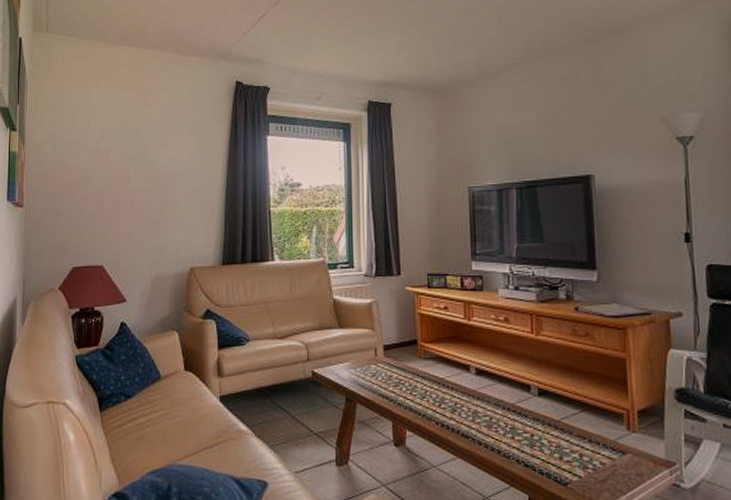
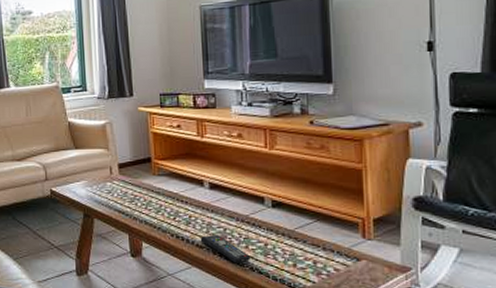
remote control: none [465,424,518,455] -> present [200,235,252,263]

